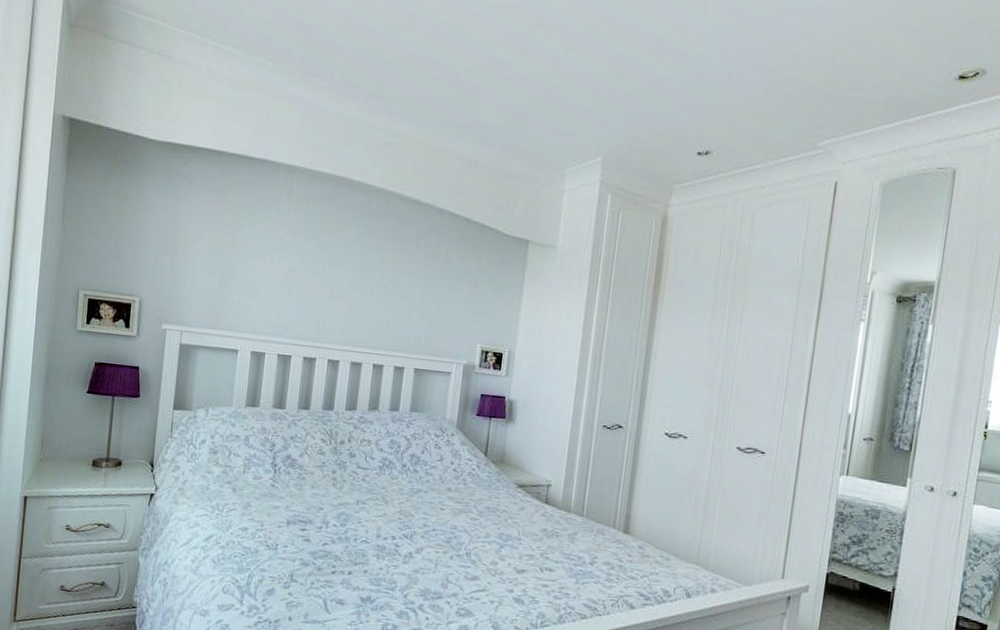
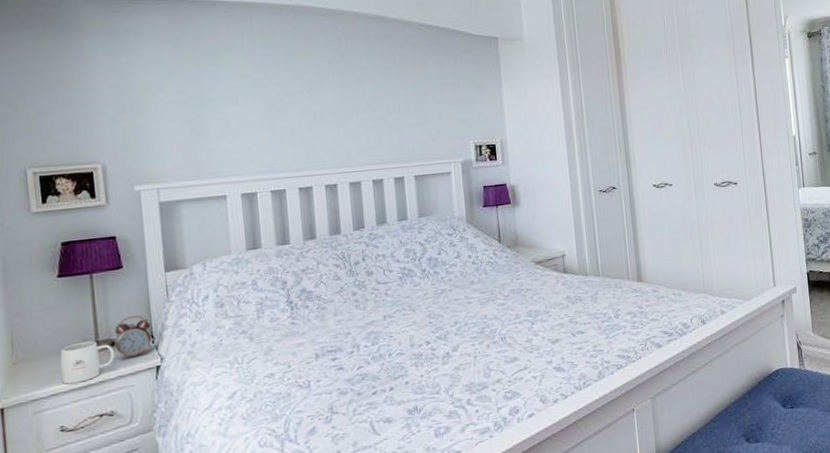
mug: none [75,455,120,492] -> present [59,340,115,385]
alarm clock: none [121,442,153,481] -> present [114,315,152,361]

